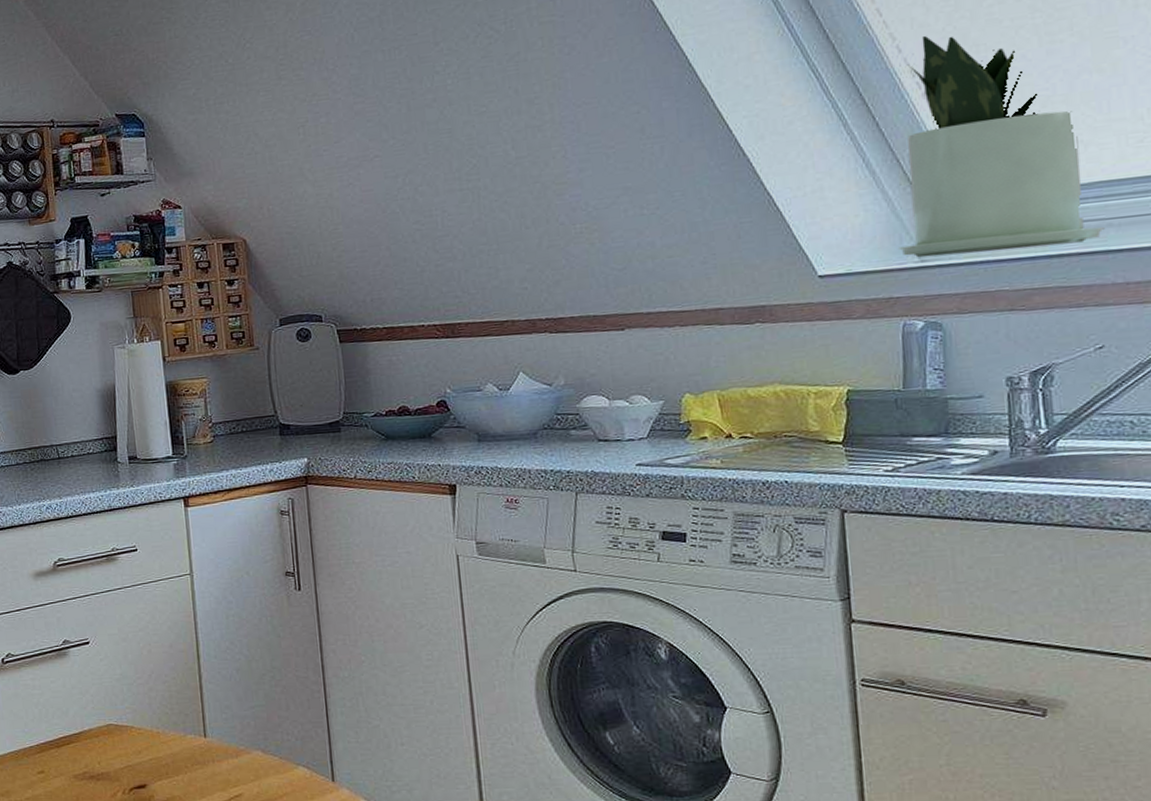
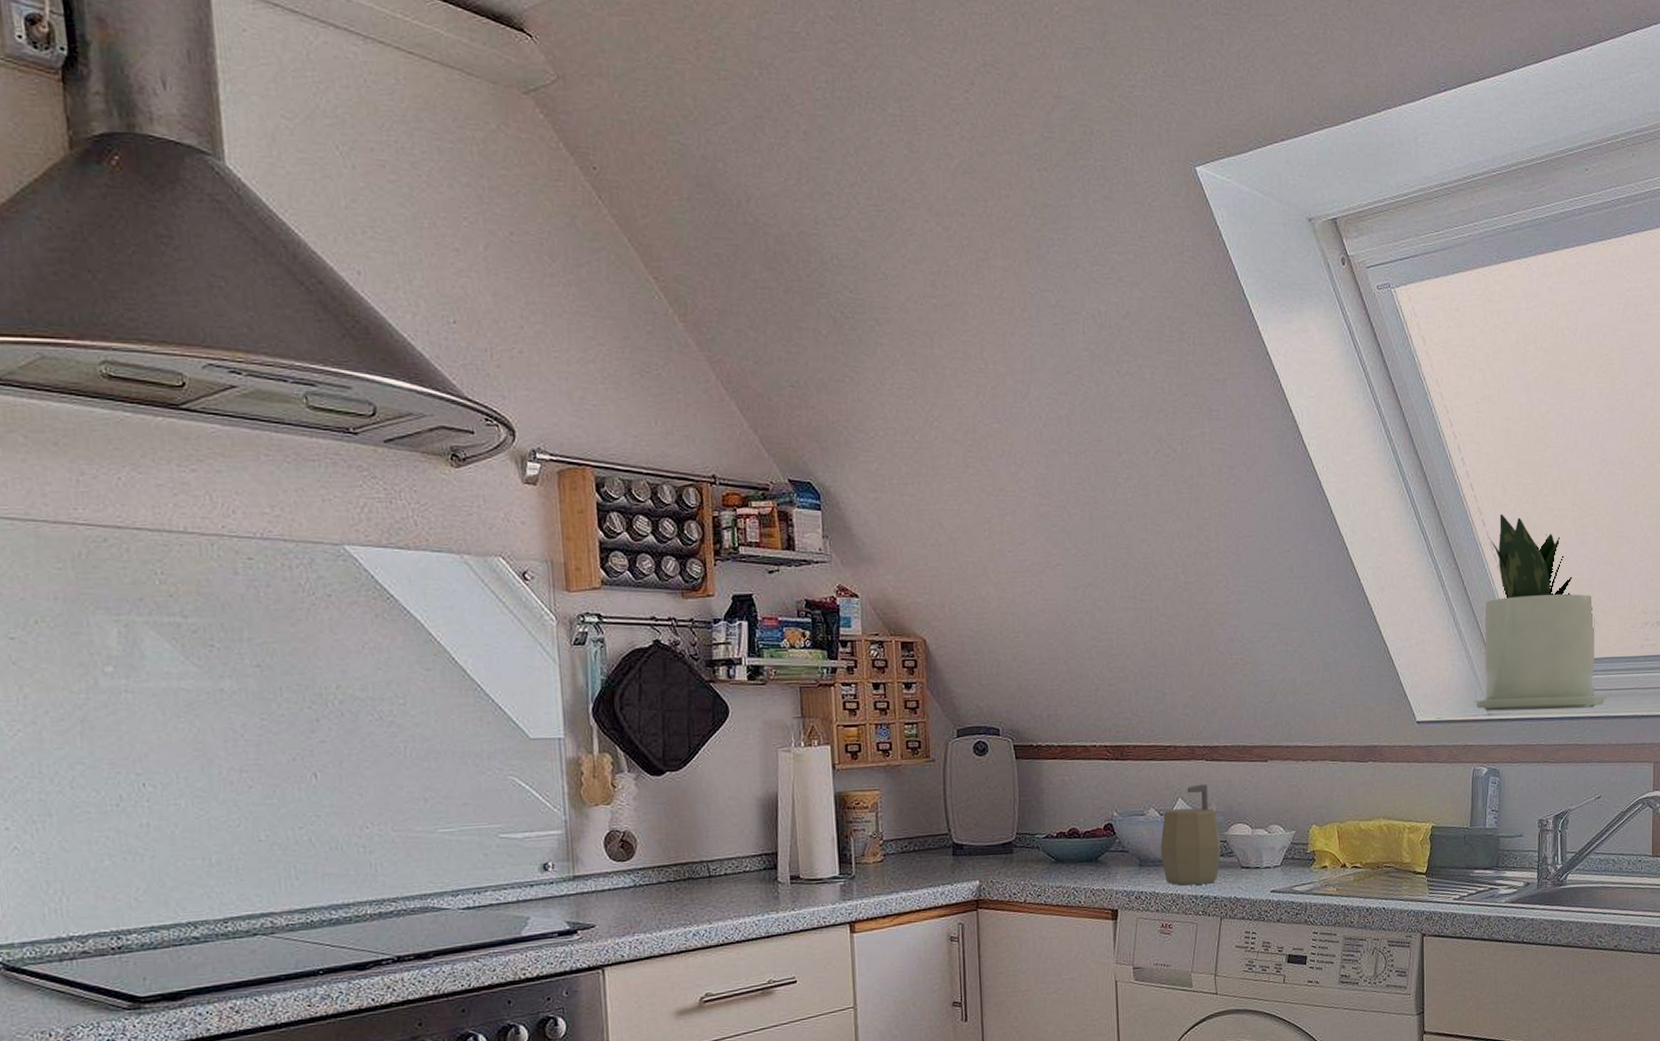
soap dispenser: none [501,356,573,460] -> present [1160,783,1222,886]

